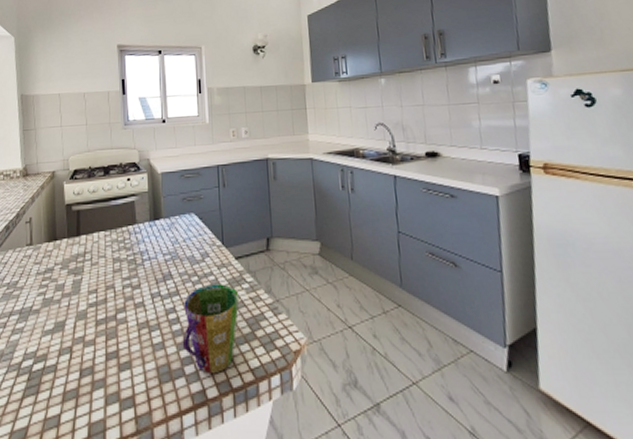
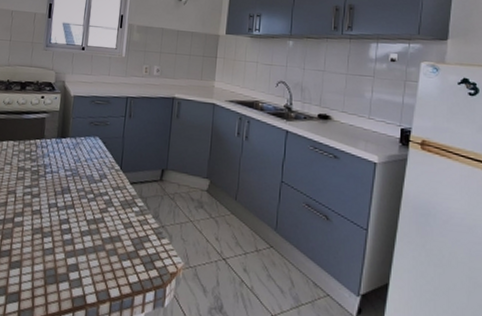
cup: present [182,284,240,374] -> none [70,203,129,283]

